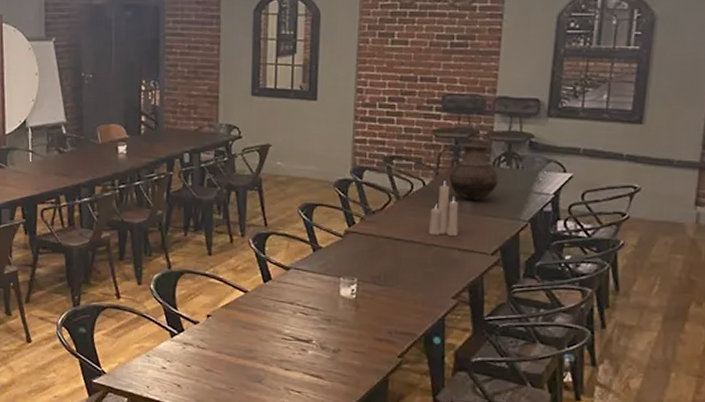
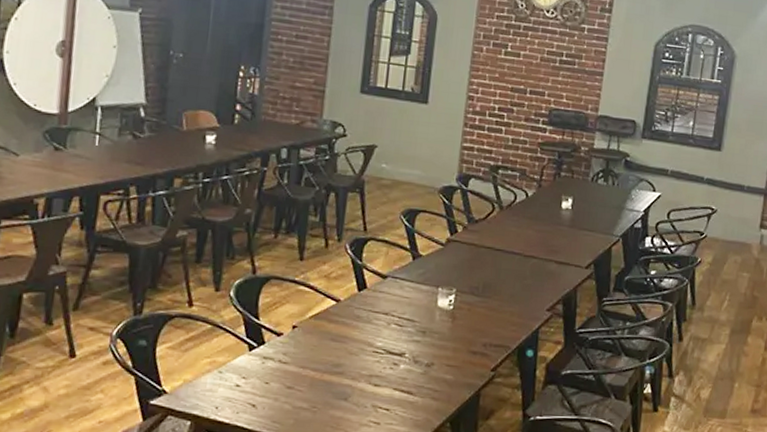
candle: present [428,181,459,236] -> none [527,193,558,248]
vase: present [449,144,499,201] -> none [551,158,596,214]

